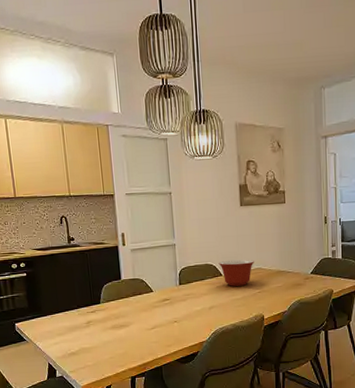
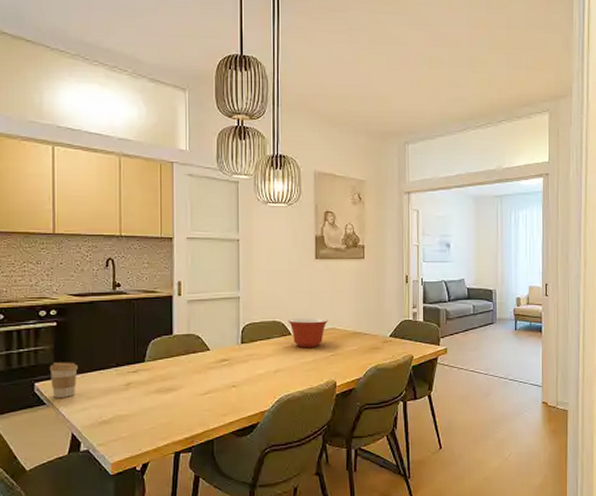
coffee cup: none [25,305,48,335] -> present [49,362,78,398]

